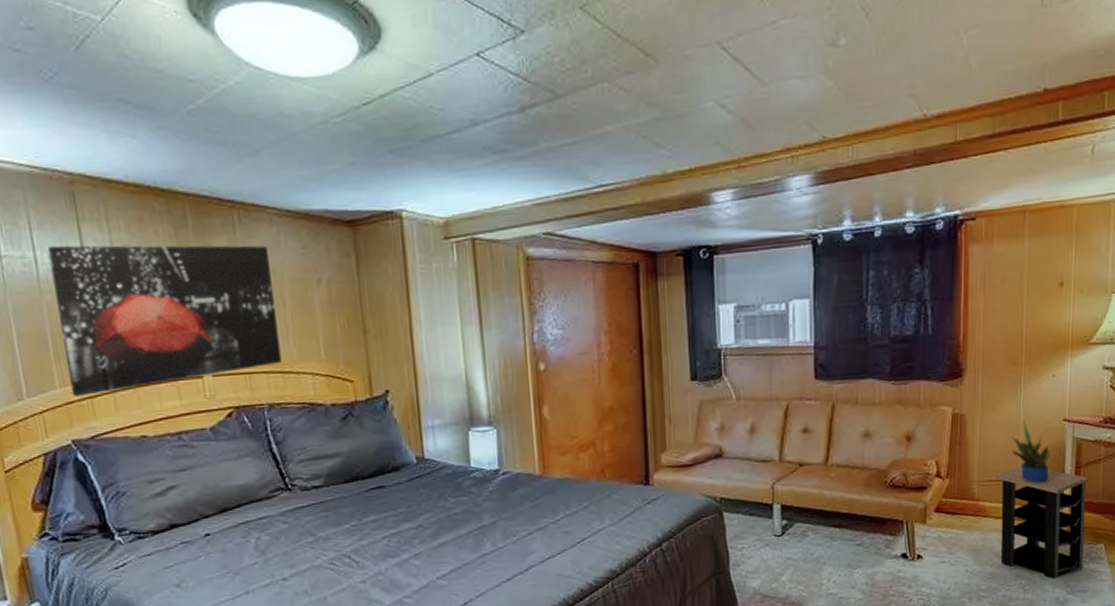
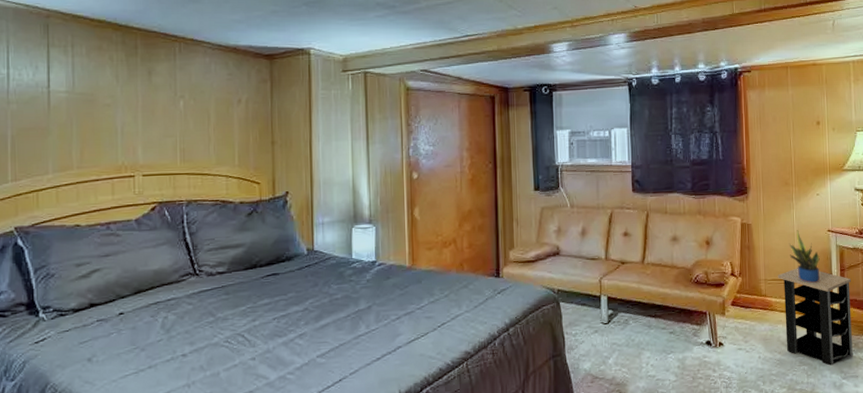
wall art: present [47,245,282,397] -> none [19,65,202,190]

